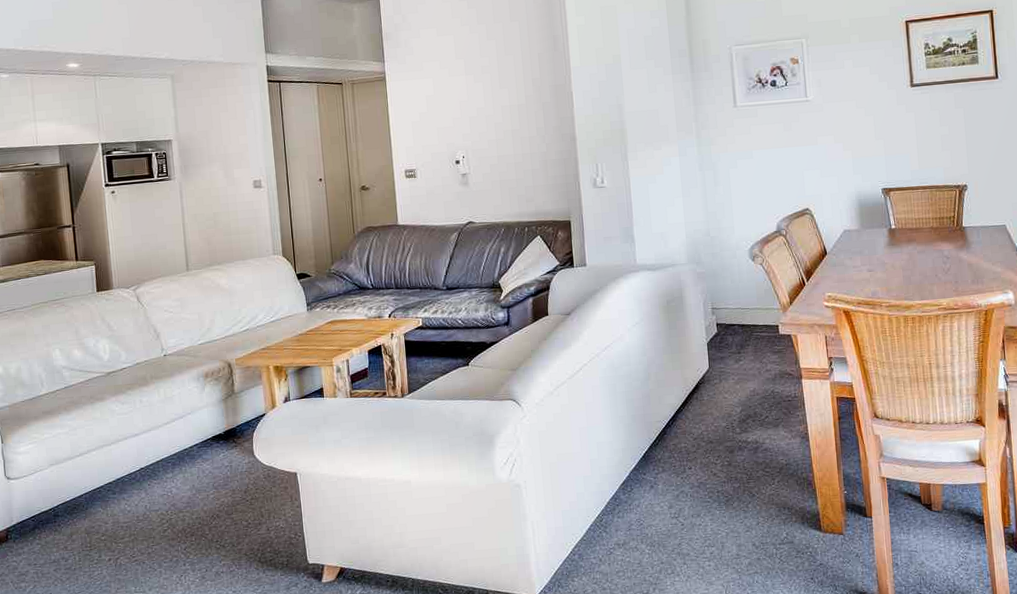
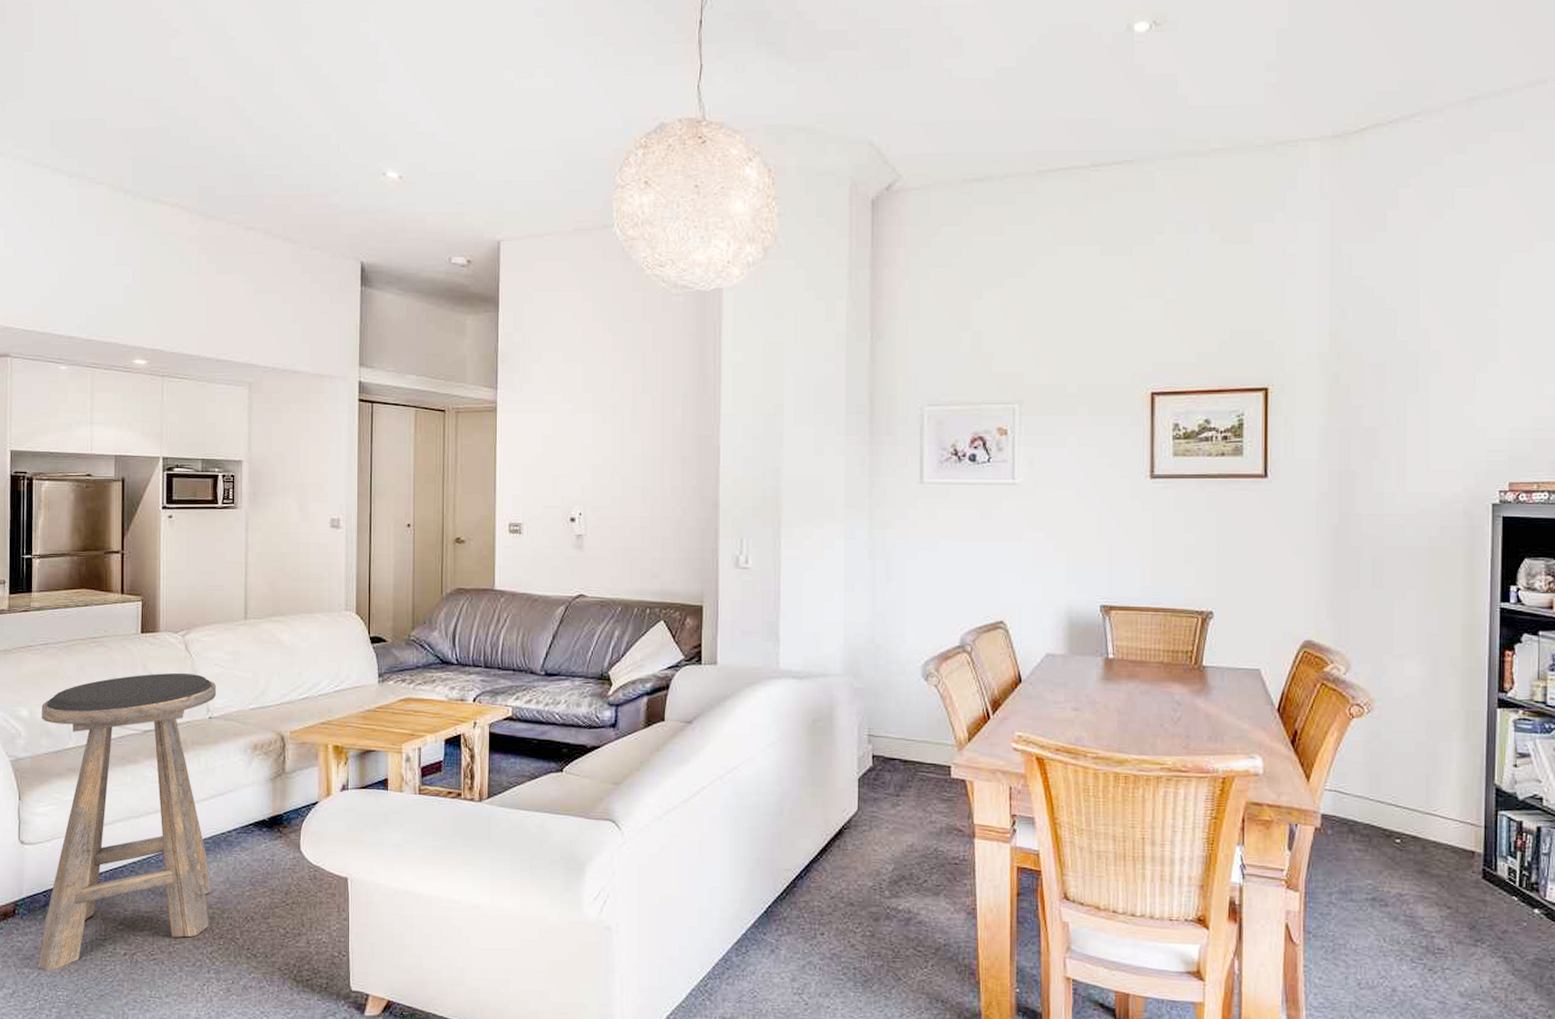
stool: none [14,320,181,583] -> present [38,672,217,972]

